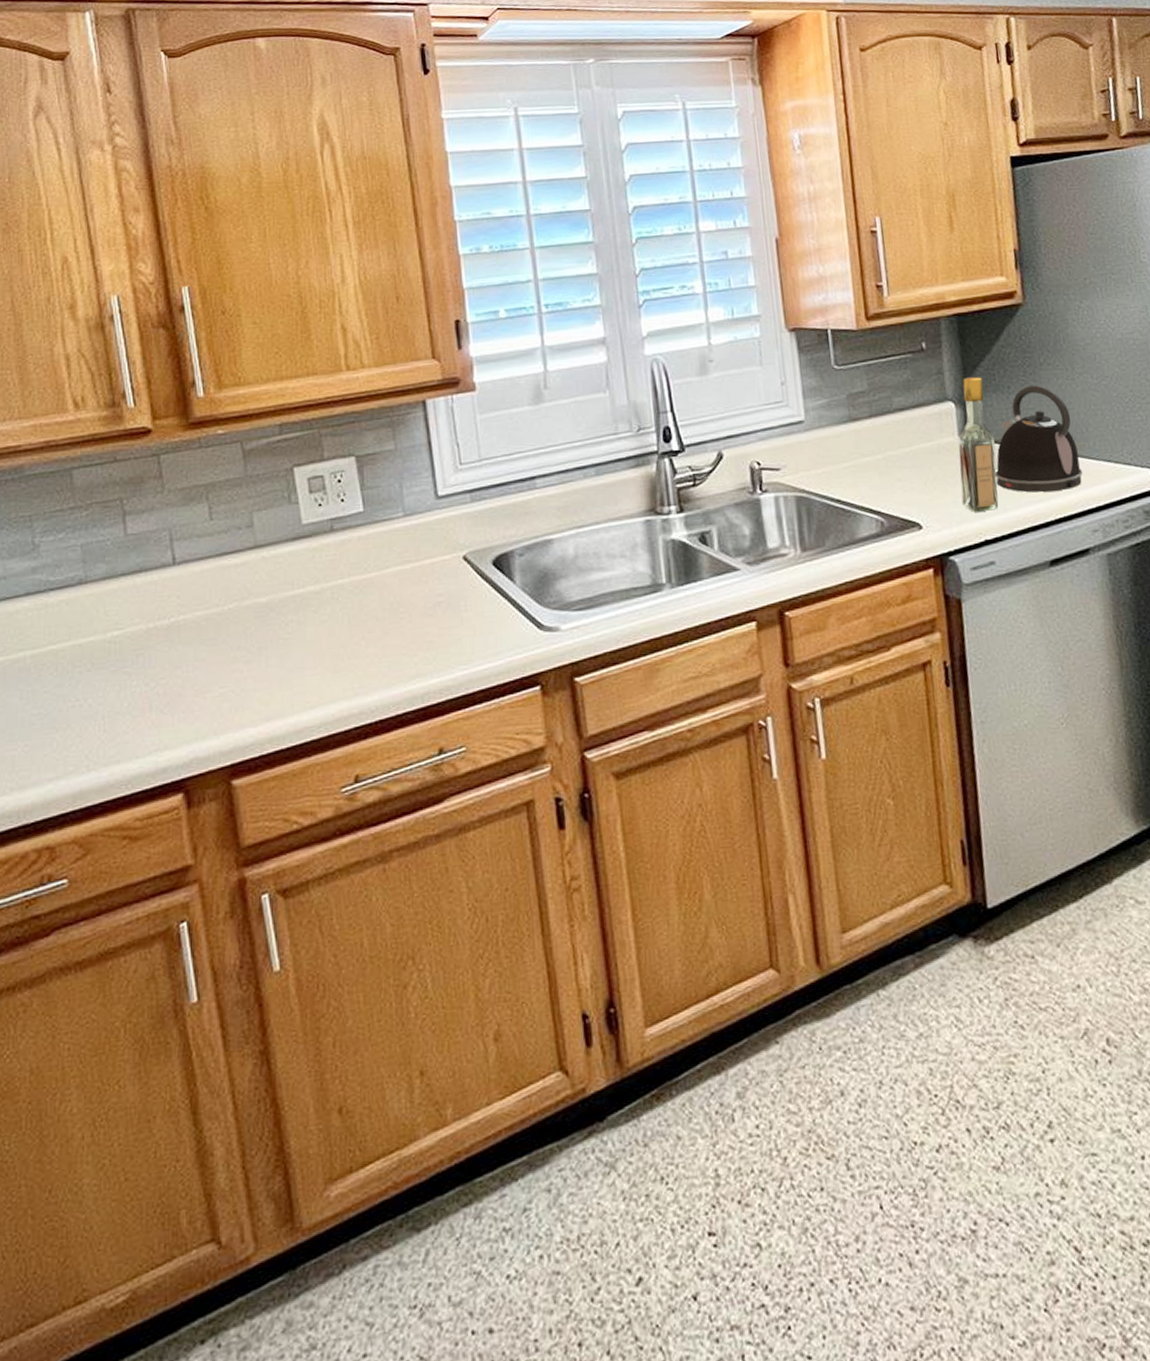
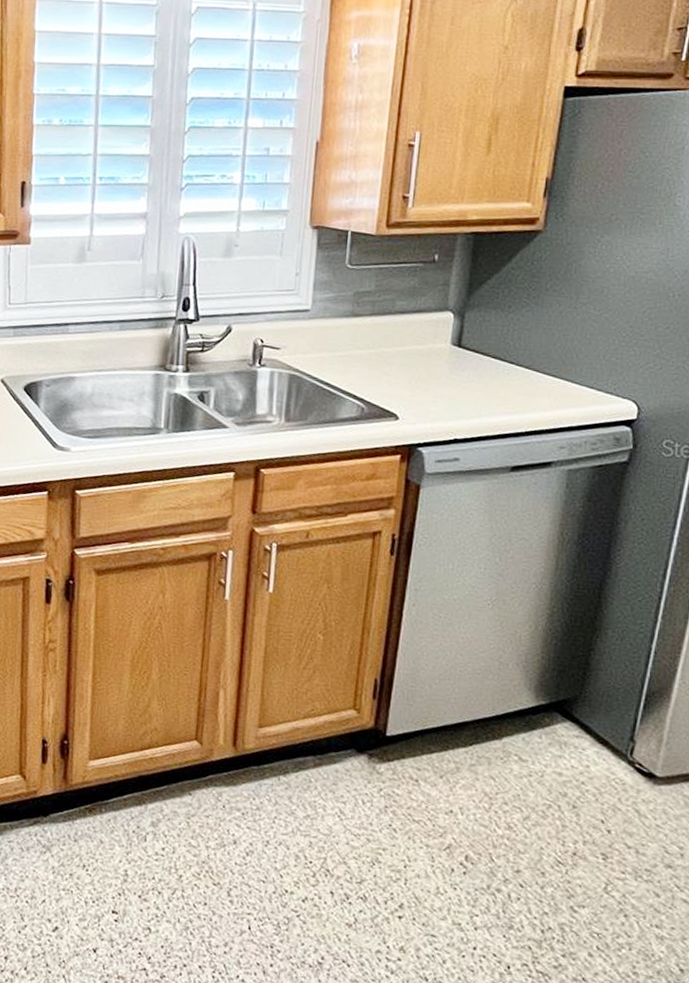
bottle: present [958,376,999,512] -> none [440,291,486,414]
kettle: present [995,385,1083,493] -> none [477,308,565,407]

